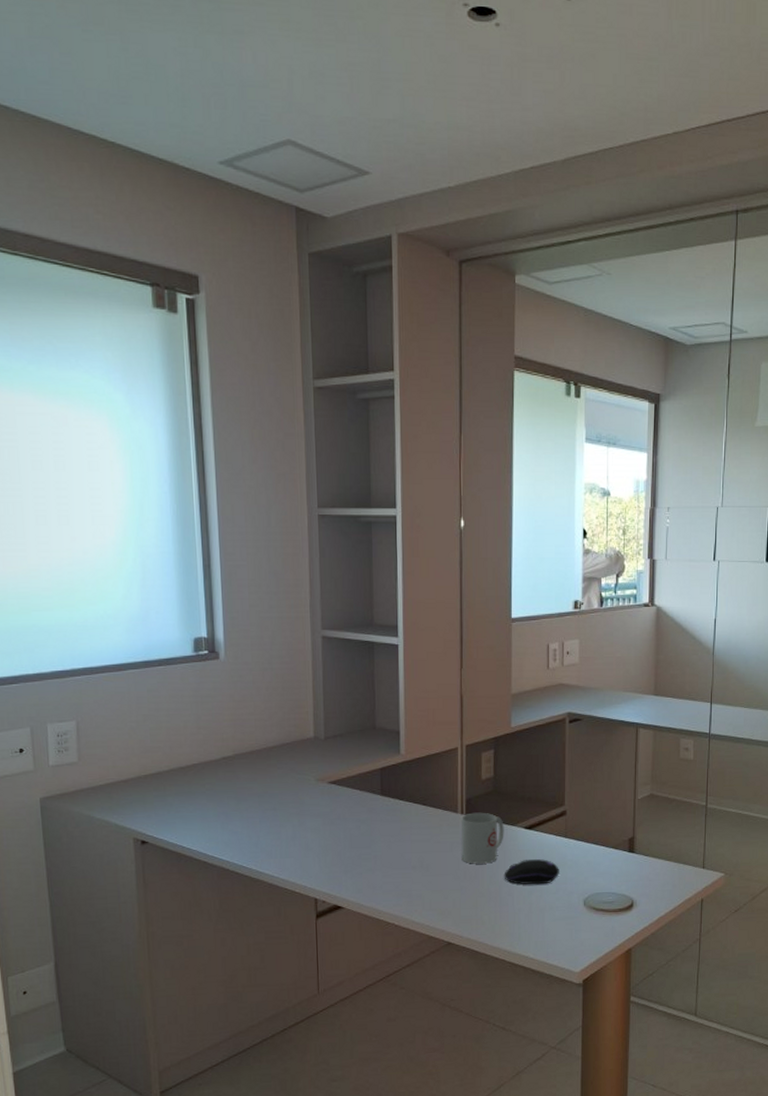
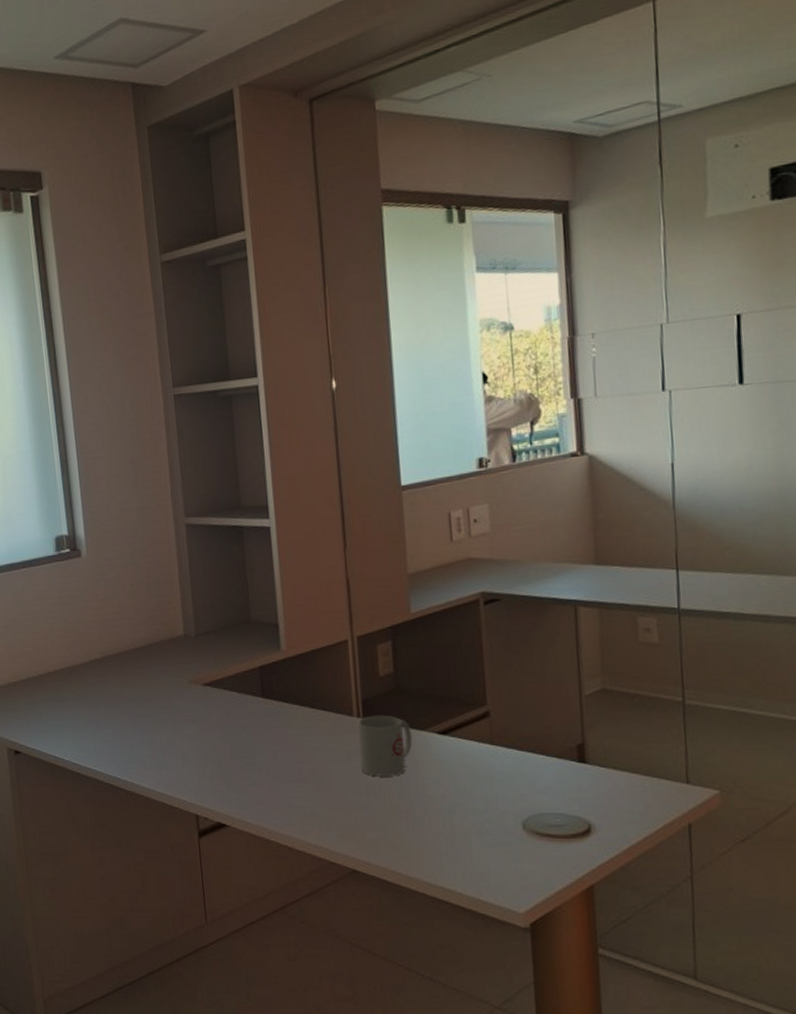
computer mouse: present [504,859,559,885] -> none [415,771,487,803]

